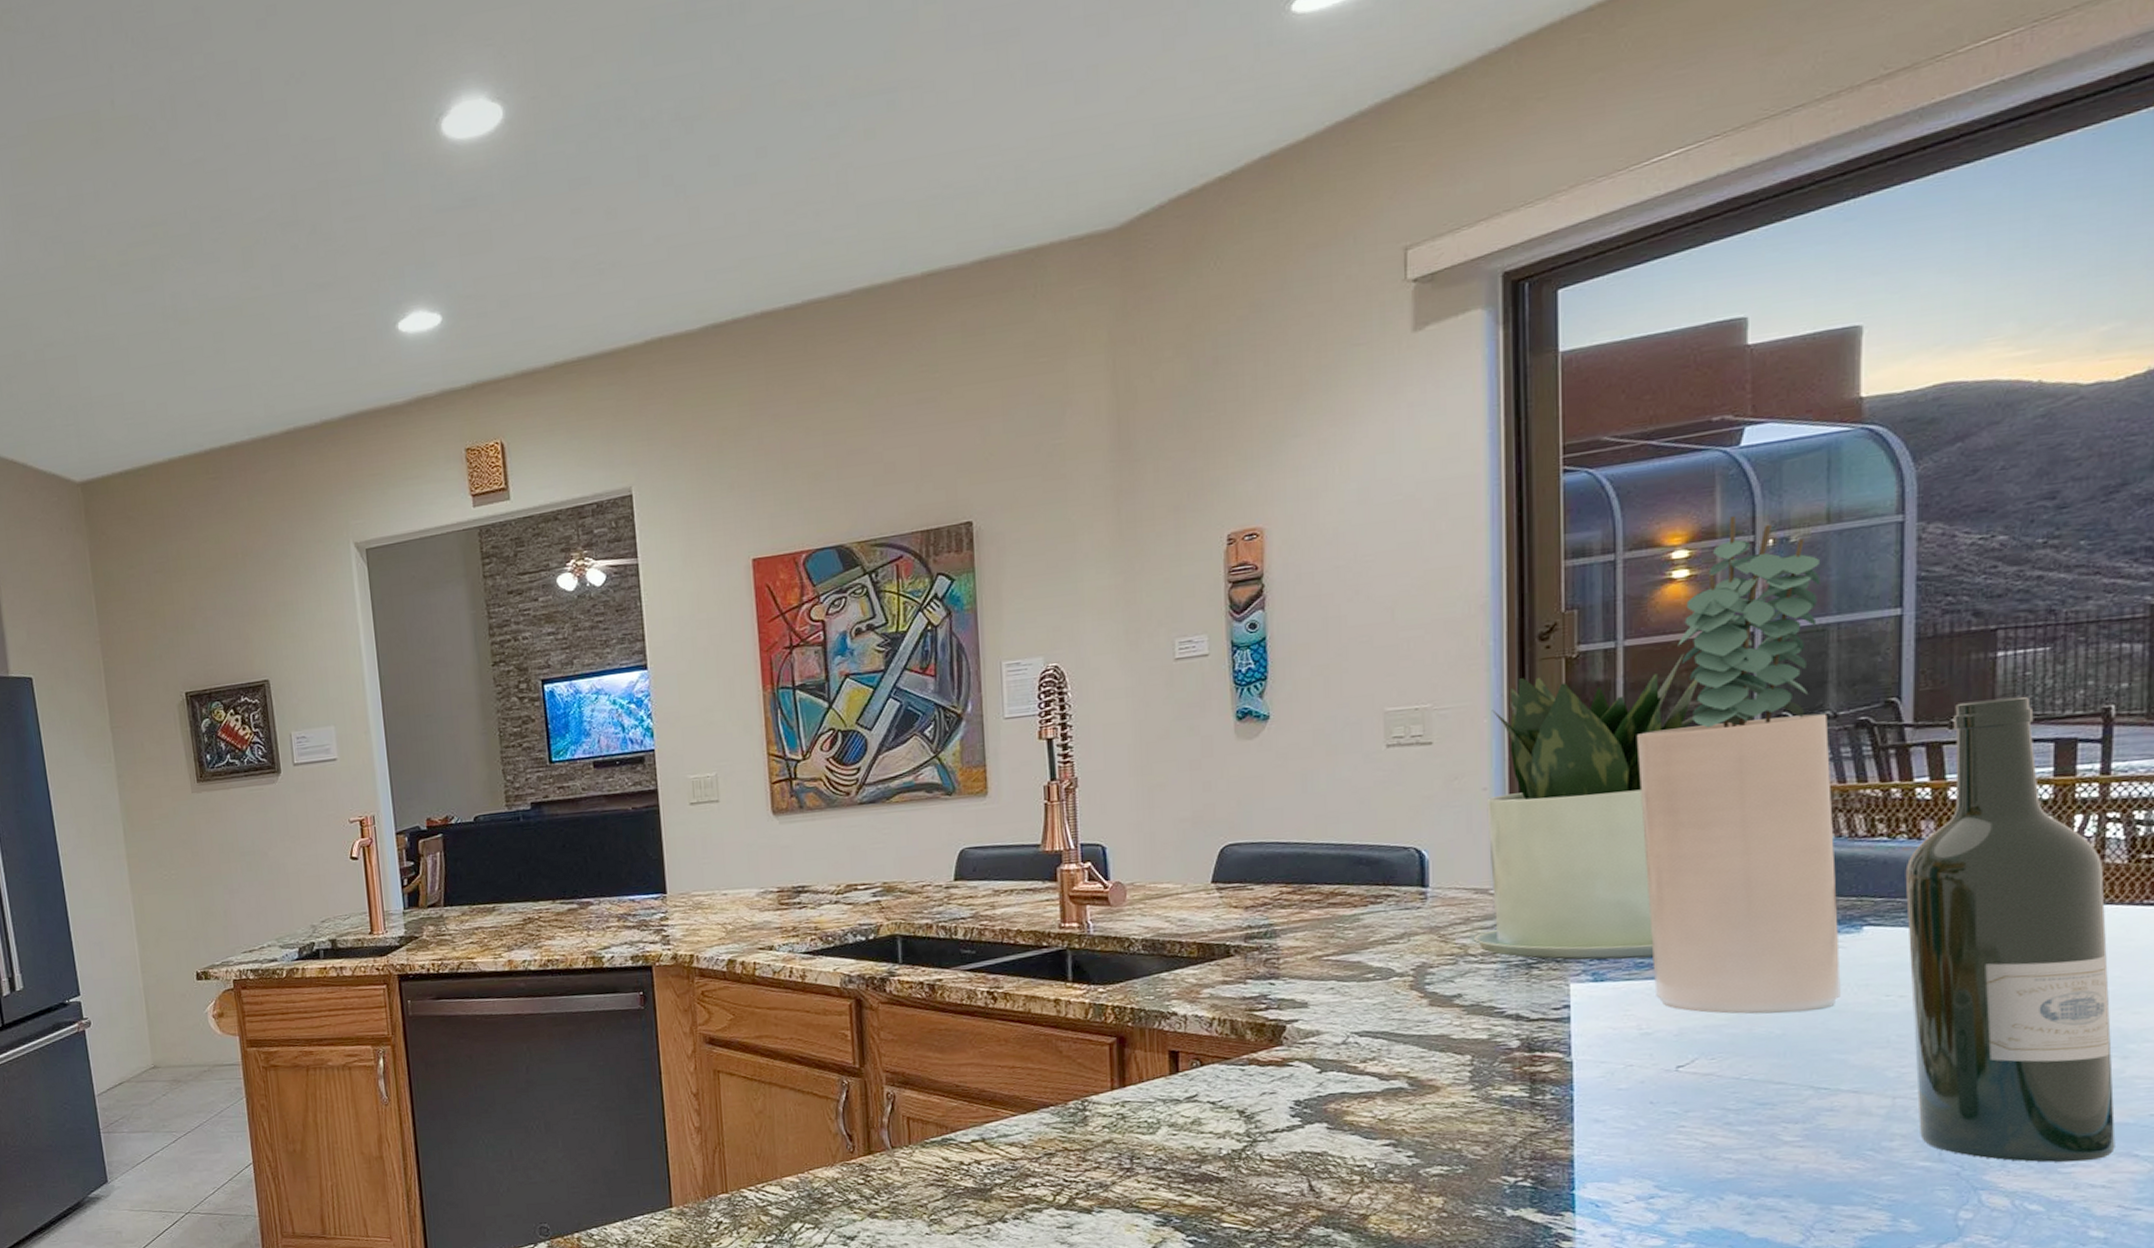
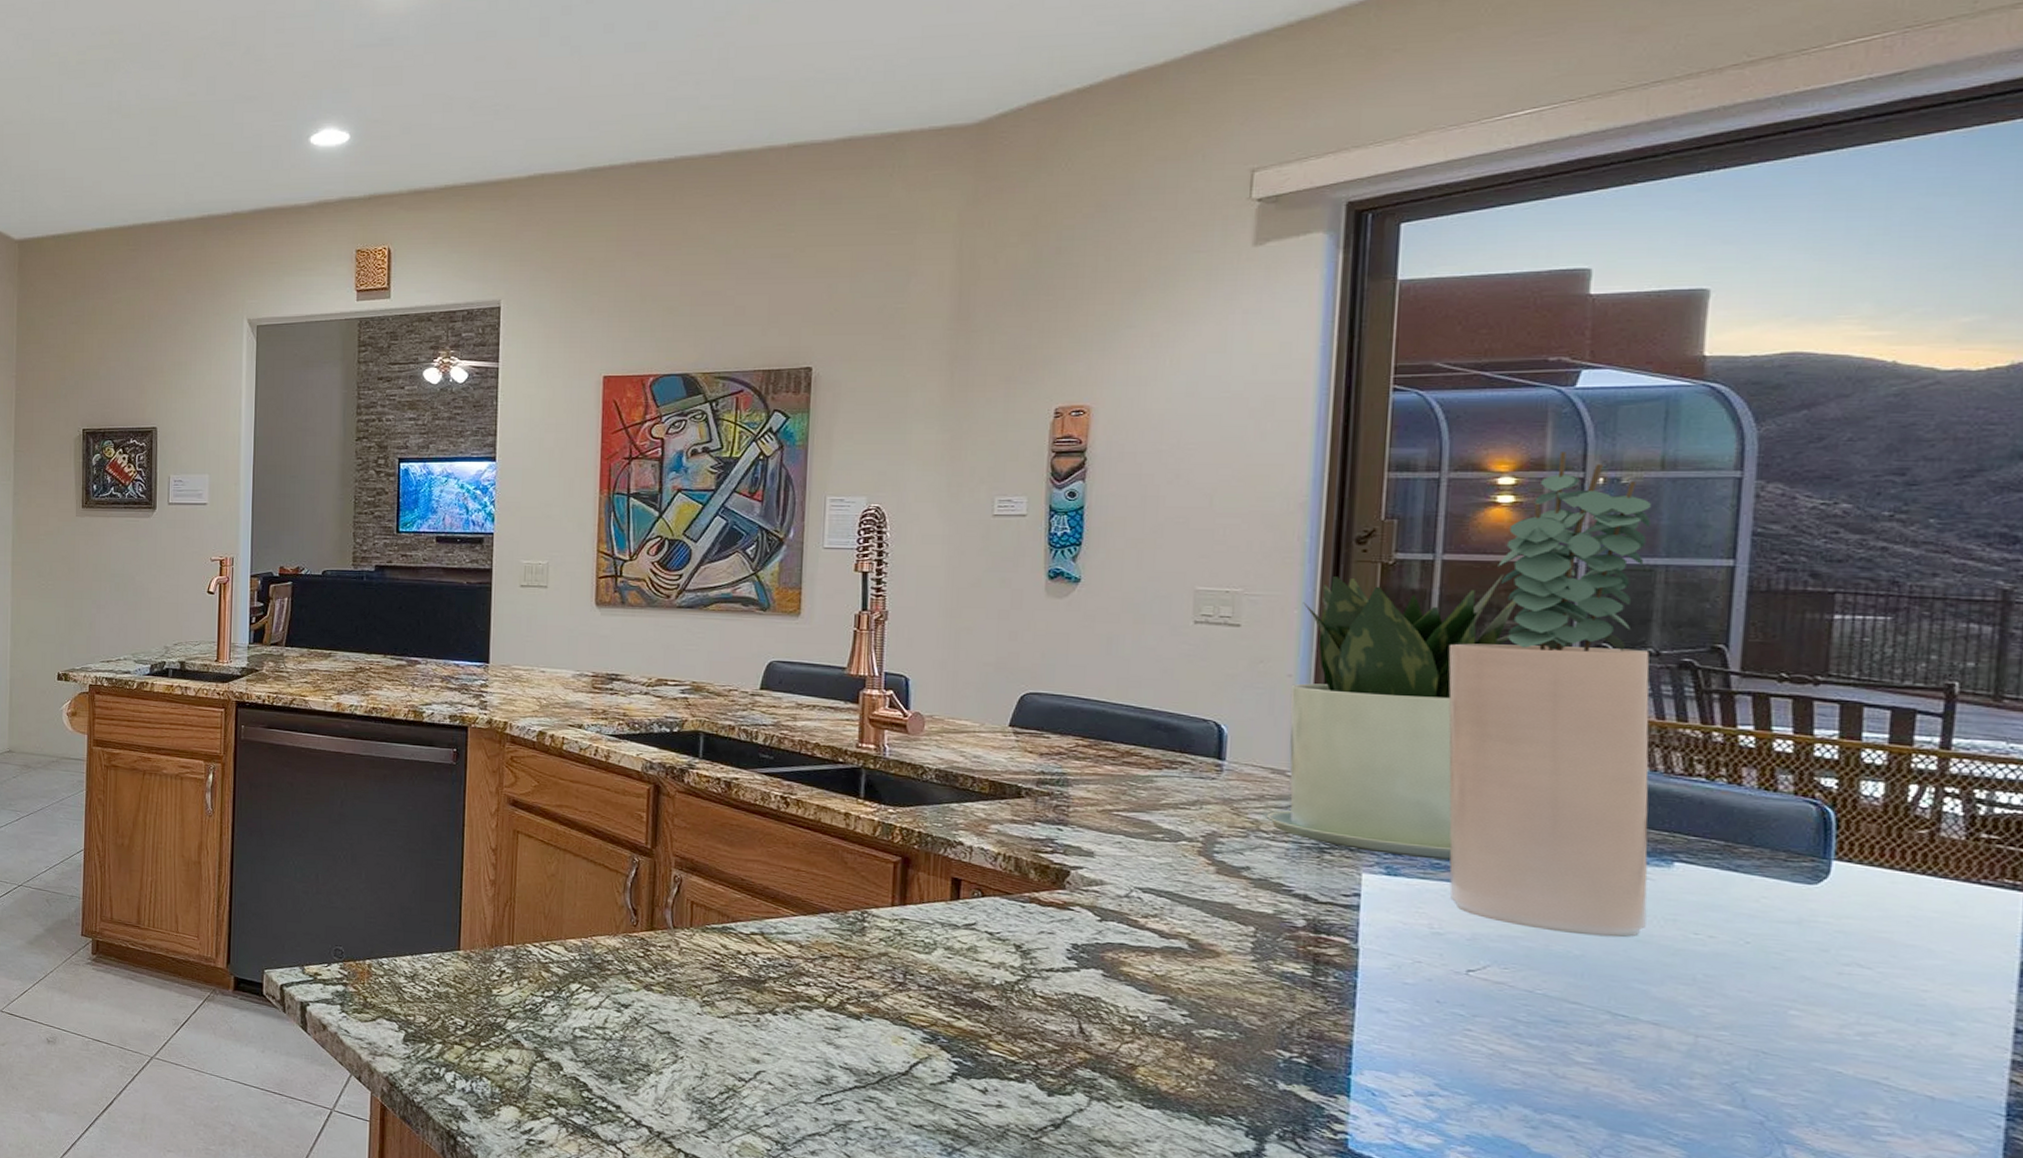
wine bottle: present [1905,696,2116,1163] -> none [1721,659,1939,1133]

